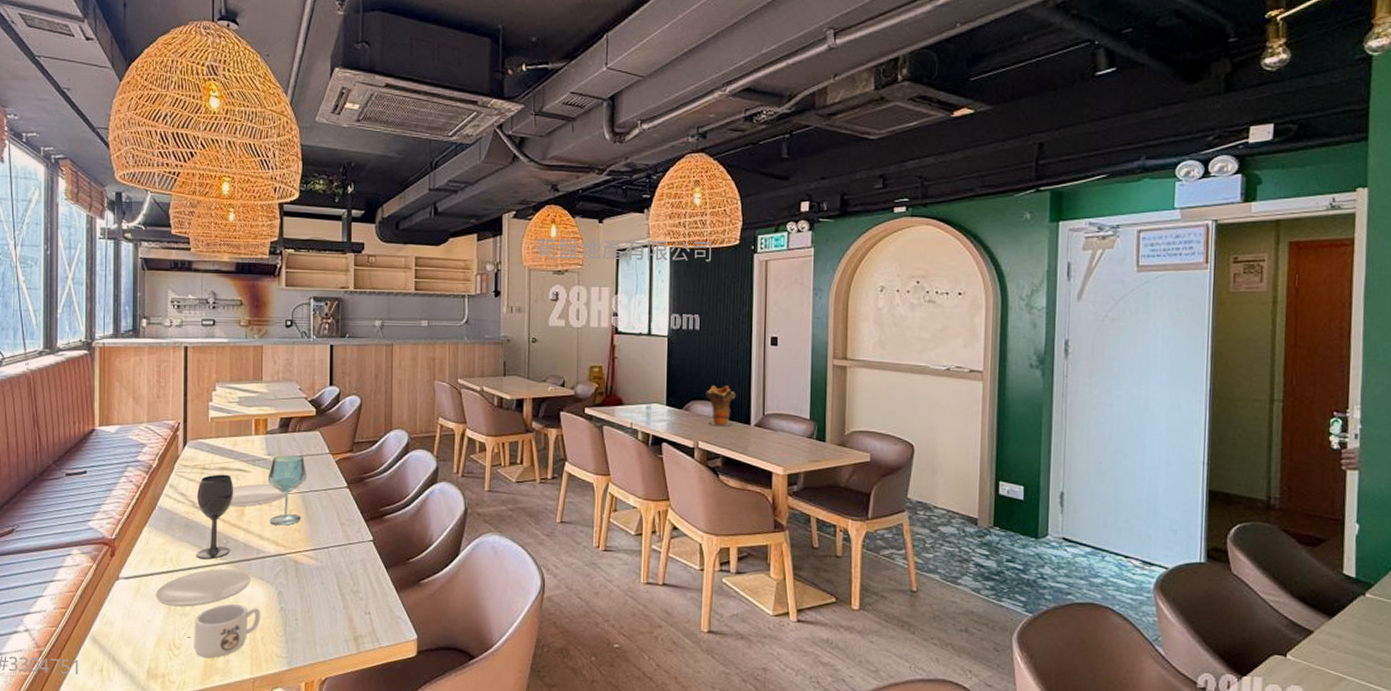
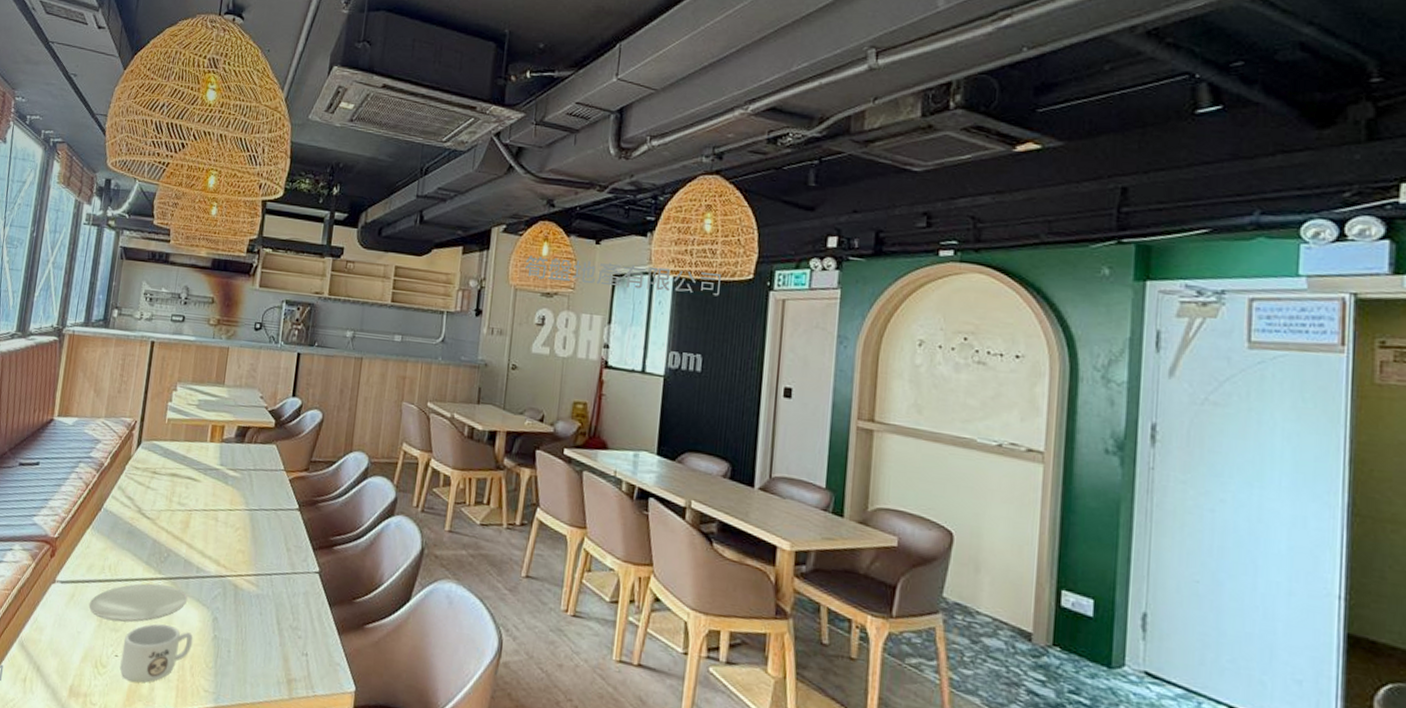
wine glass: present [196,474,234,560] -> none [134,480,182,572]
plate: present [229,483,290,507] -> none [175,494,238,519]
wine glass: present [267,455,307,526] -> none [214,467,258,545]
decorative vase: present [705,386,736,427] -> none [703,437,739,487]

